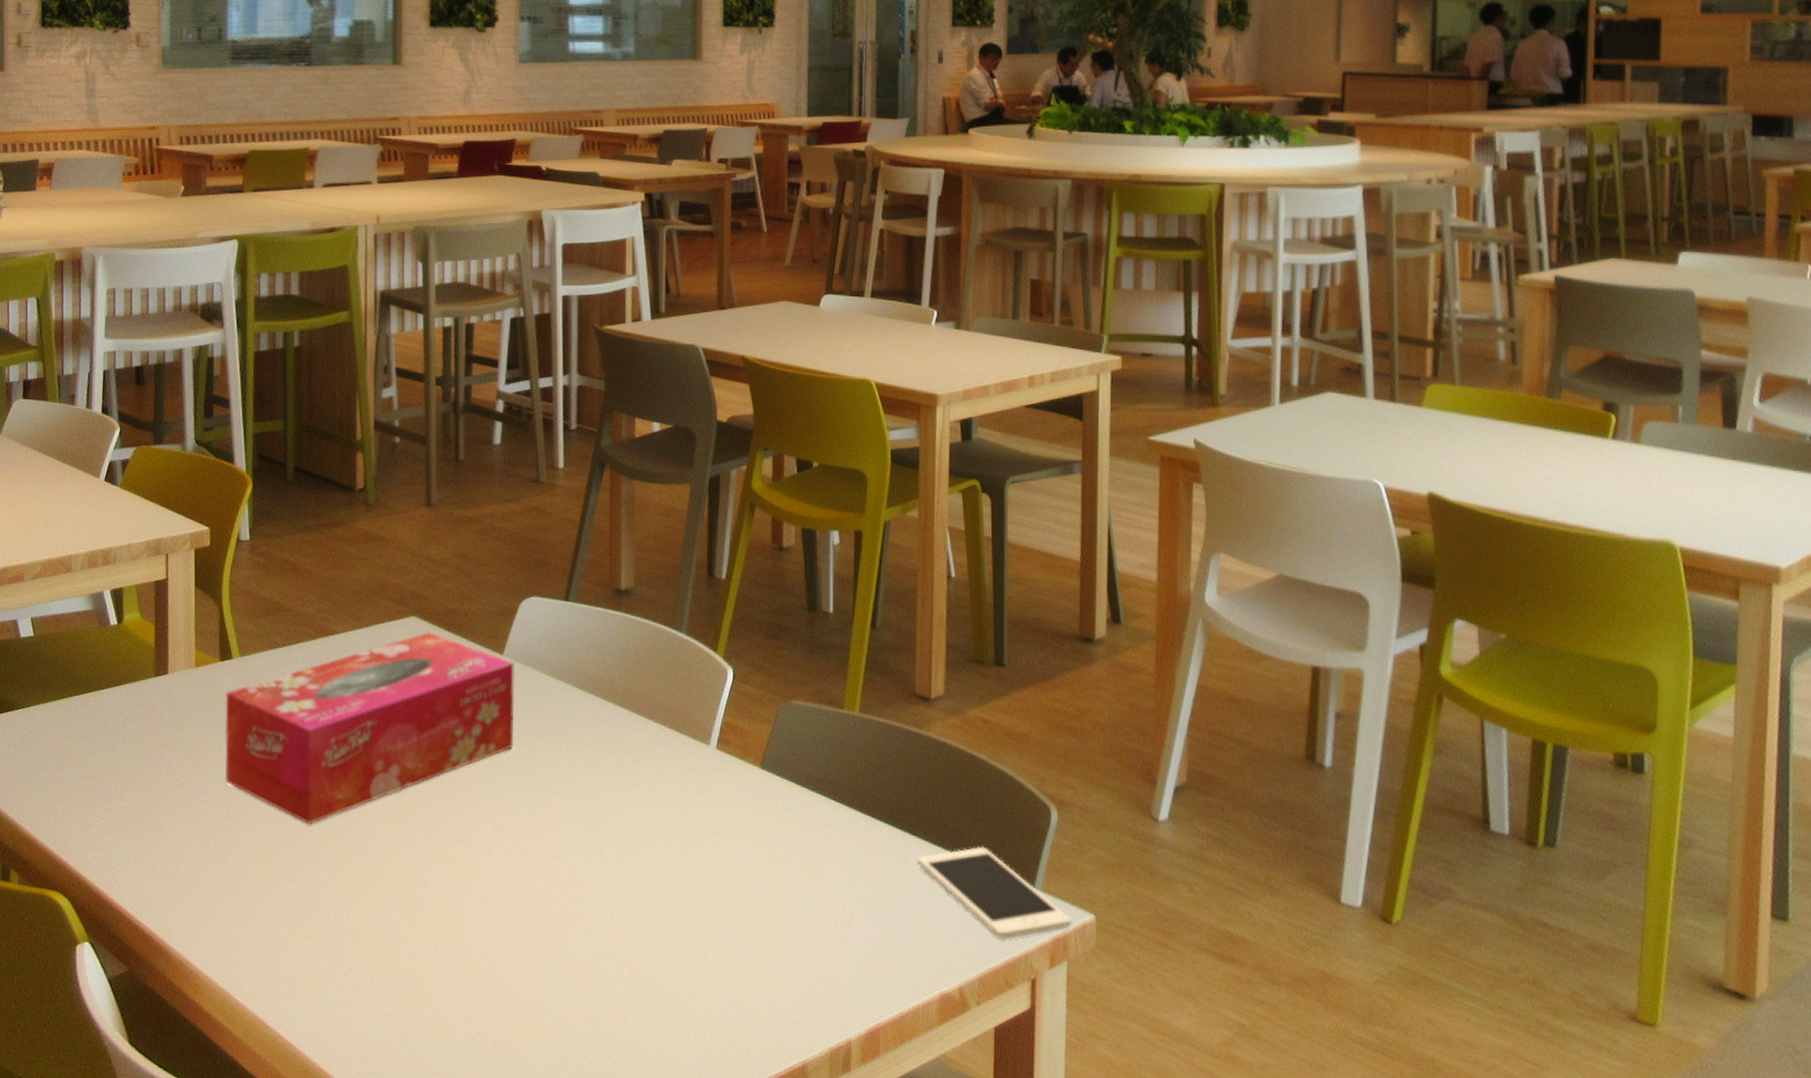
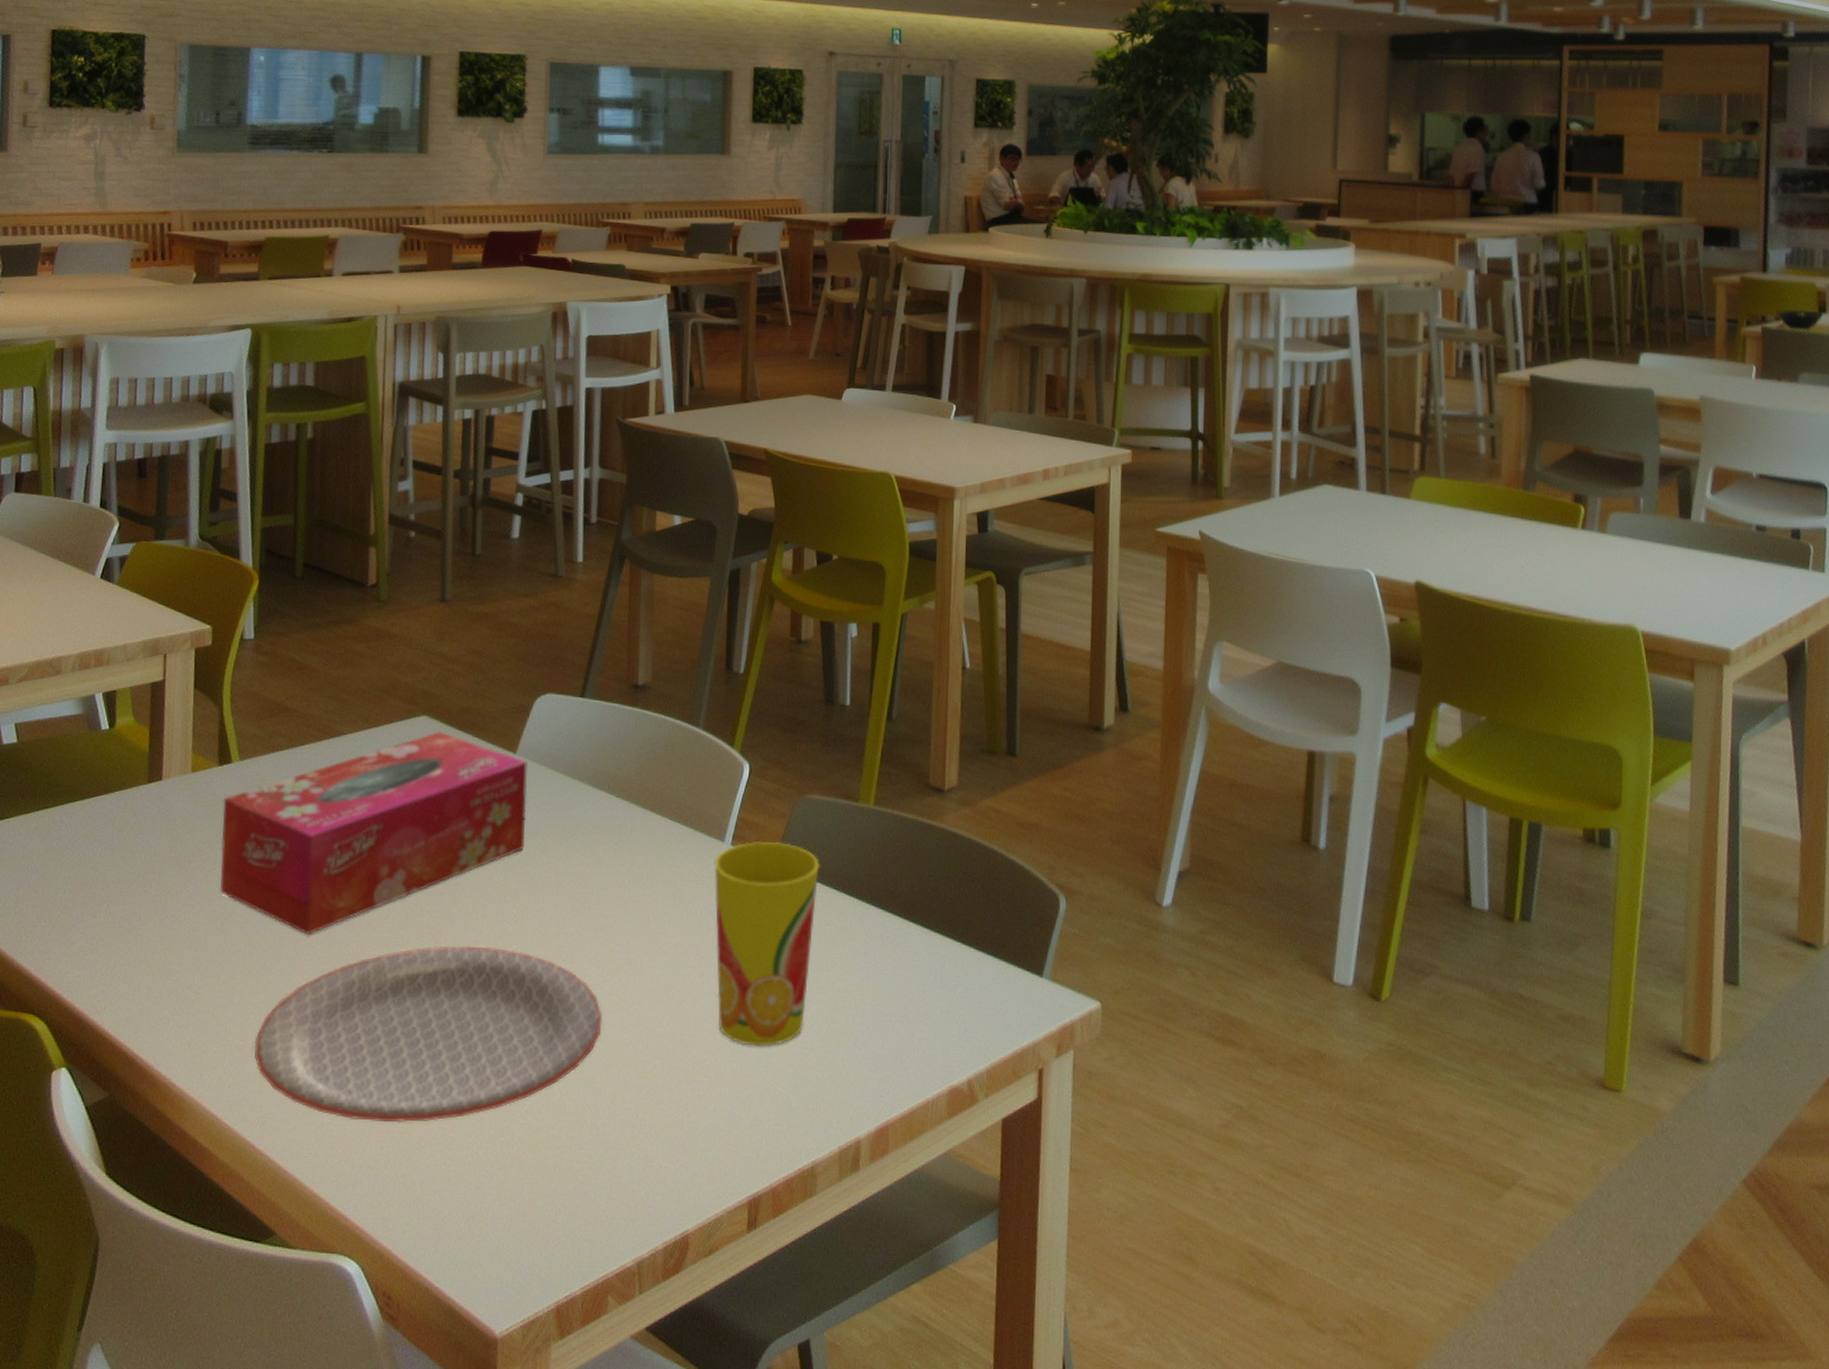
plate: none [262,838,594,1007] -> present [254,945,603,1123]
cup: none [700,745,806,947] -> present [714,841,821,1046]
cell phone: present [918,846,1072,940] -> none [929,936,1078,1030]

